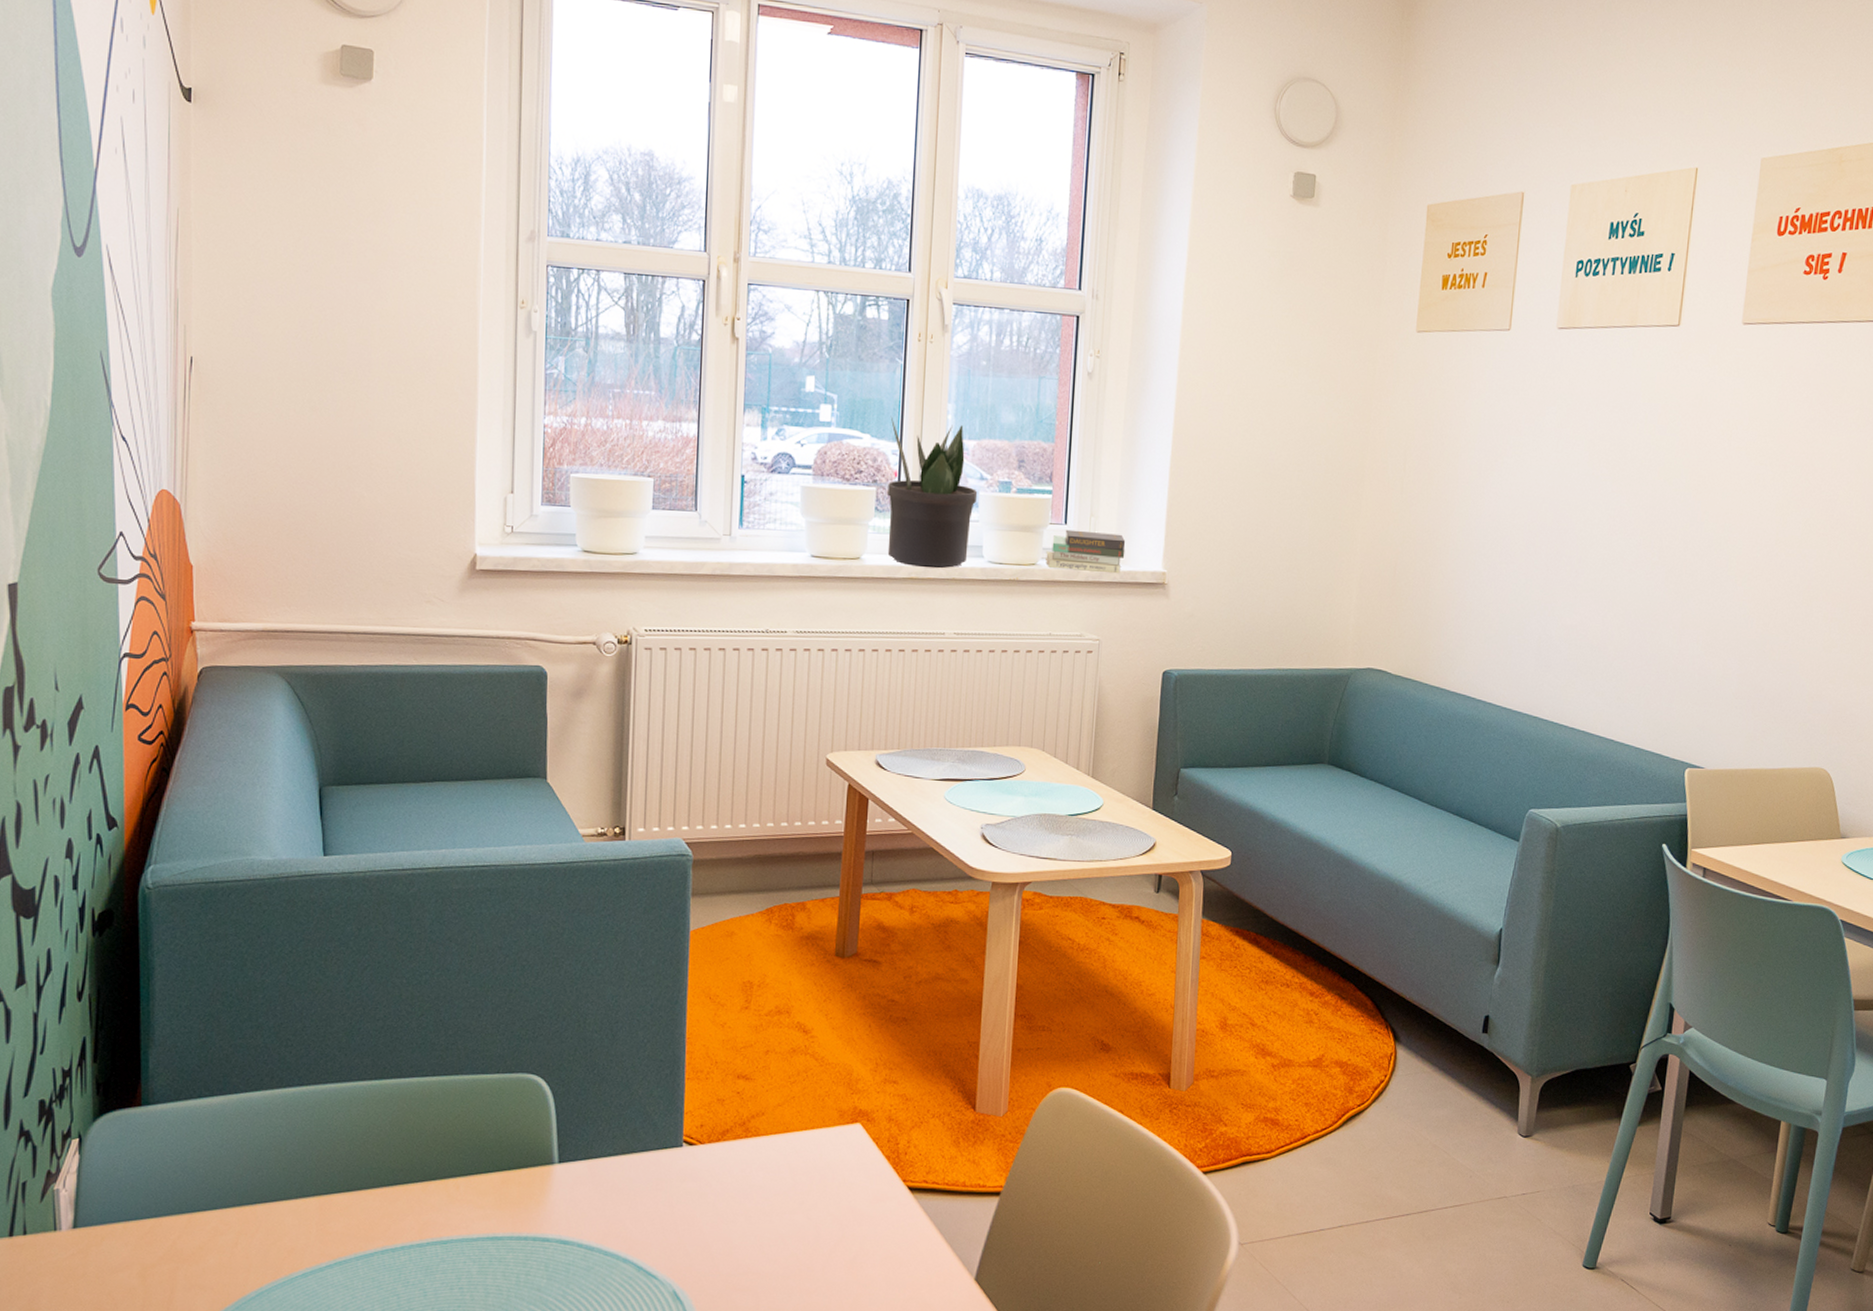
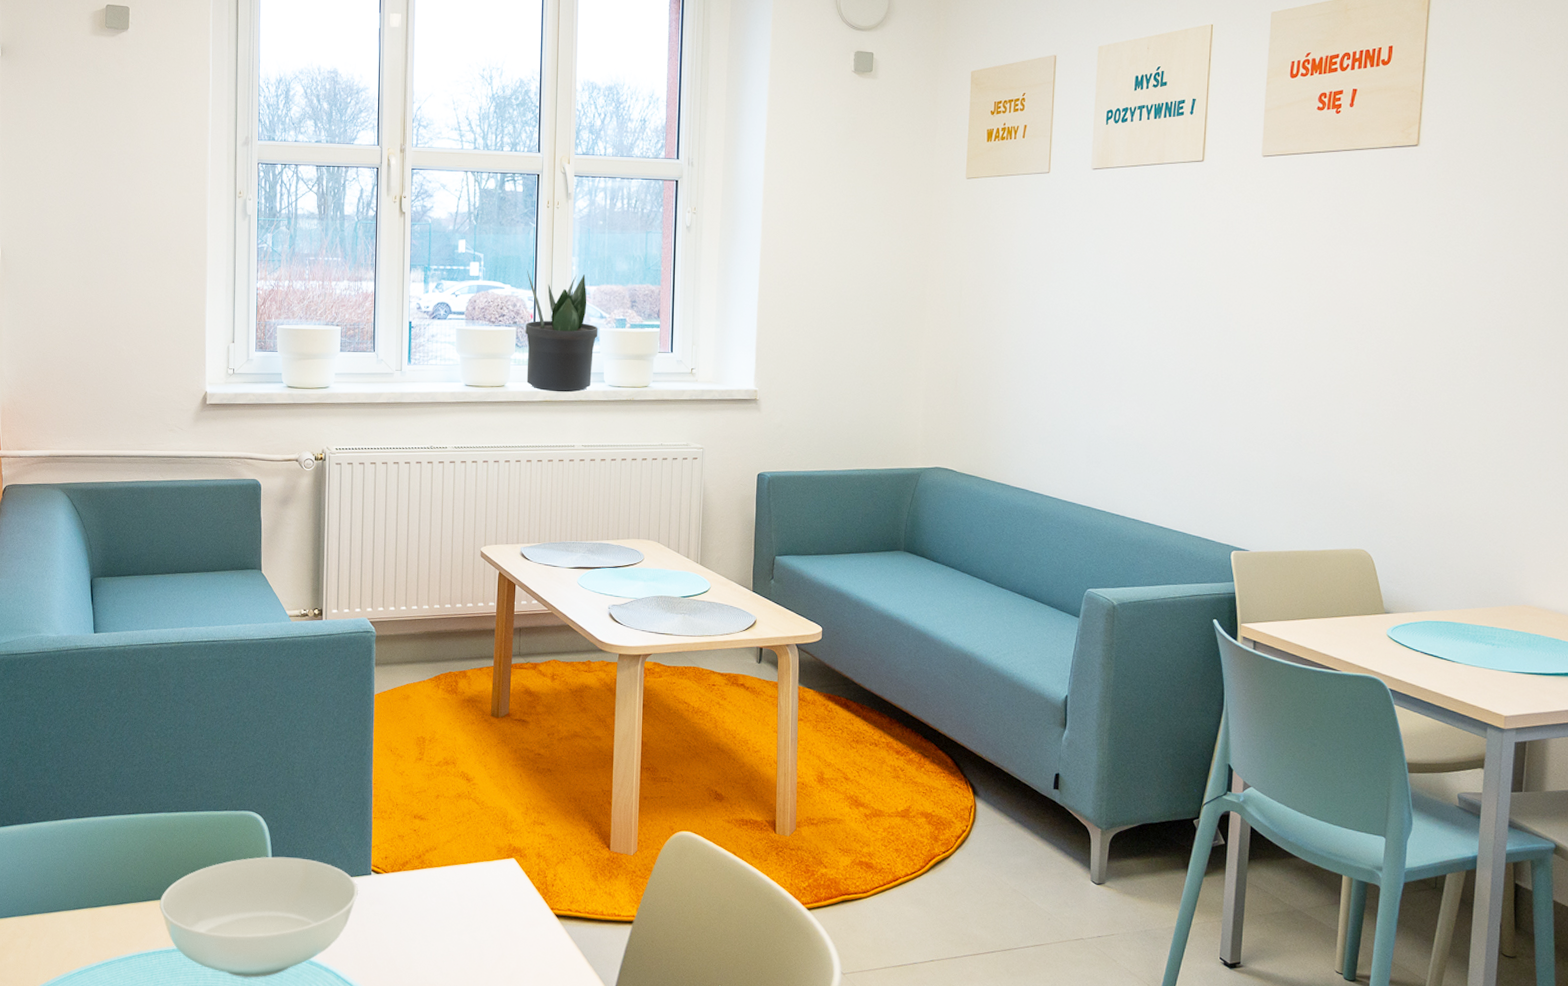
bowl: none [410,1127,666,1273] -> present [159,856,358,978]
books: present [1046,529,1126,574] -> none [656,357,723,393]

